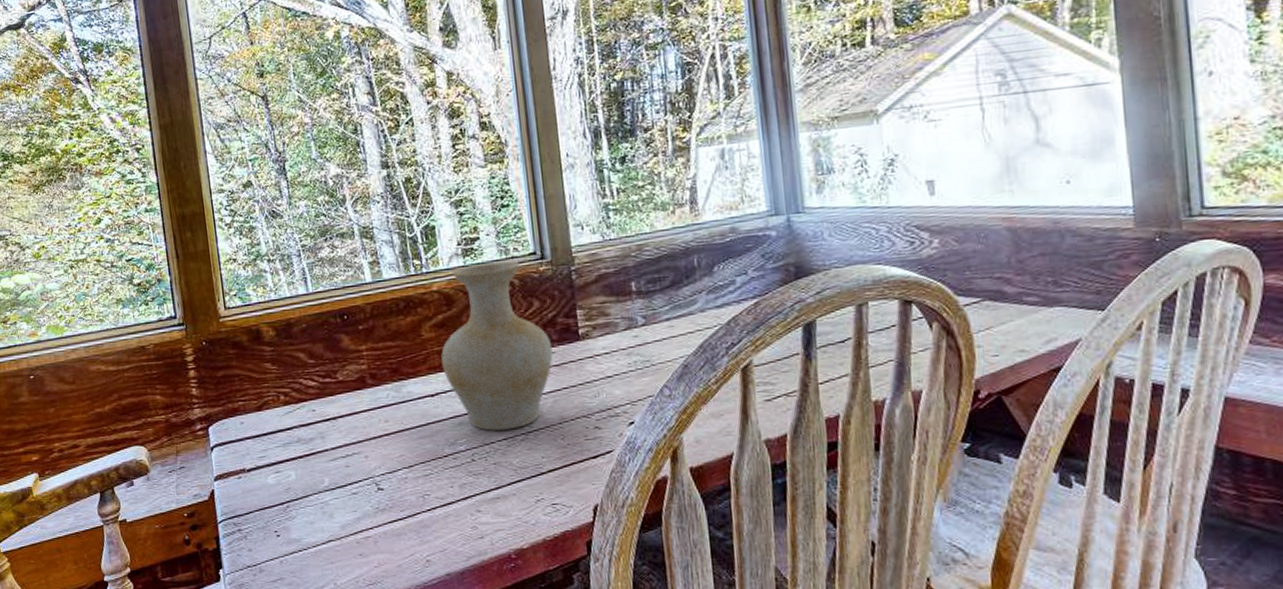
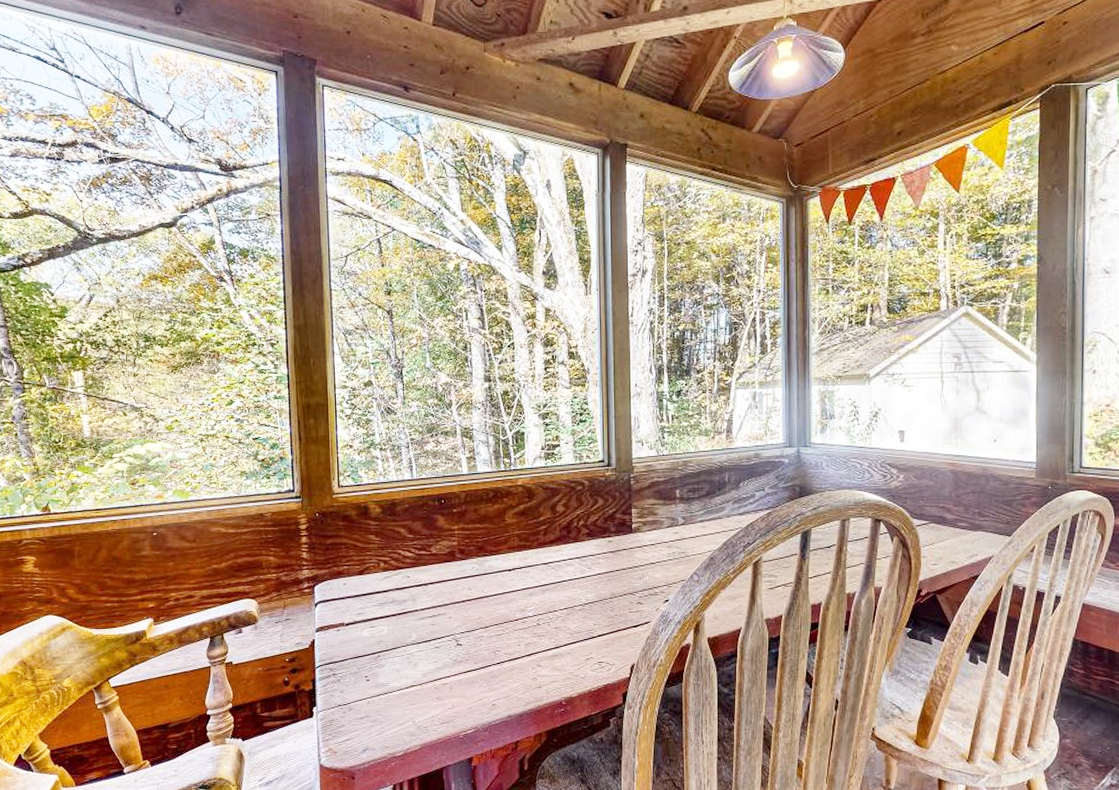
vase: present [441,261,553,431] -> none [520,466,610,601]

